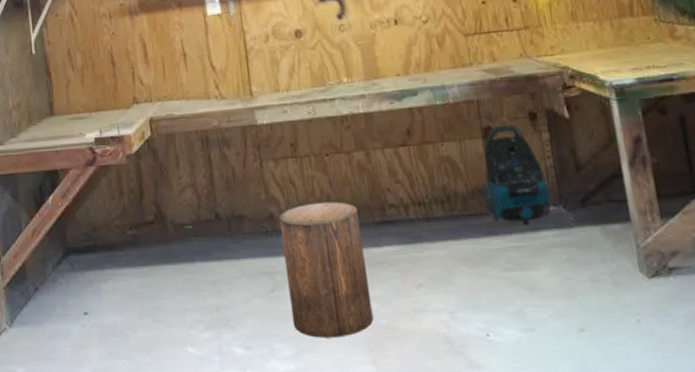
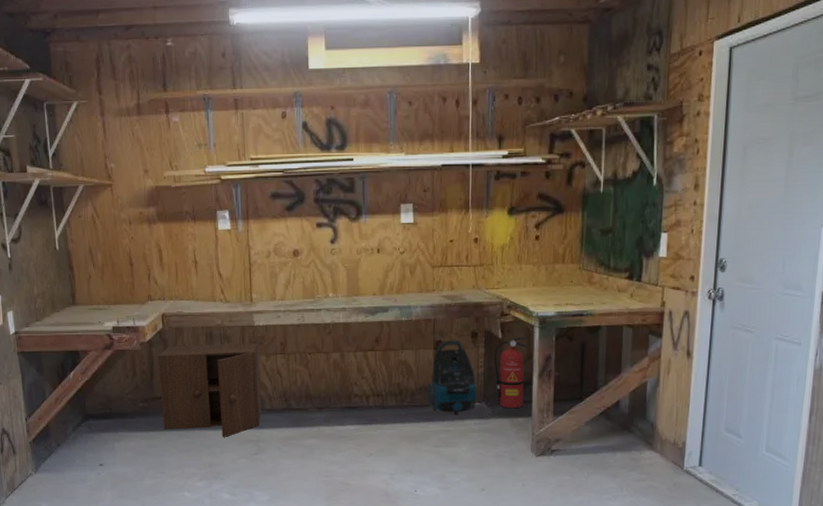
cabinet: none [147,146,276,270] -> present [158,343,262,437]
stool: present [279,201,374,338] -> none [266,390,332,489]
fire extinguisher: none [562,113,616,212] -> present [494,336,528,409]

